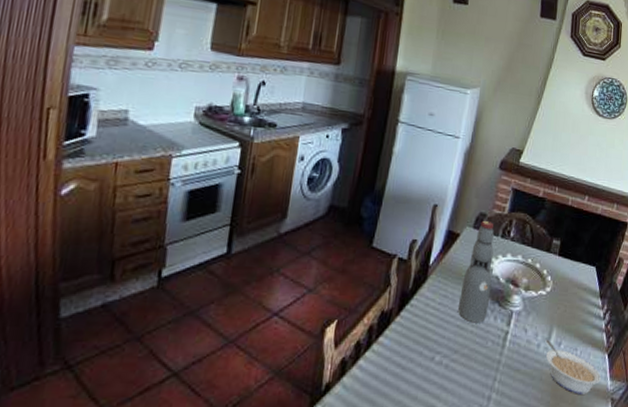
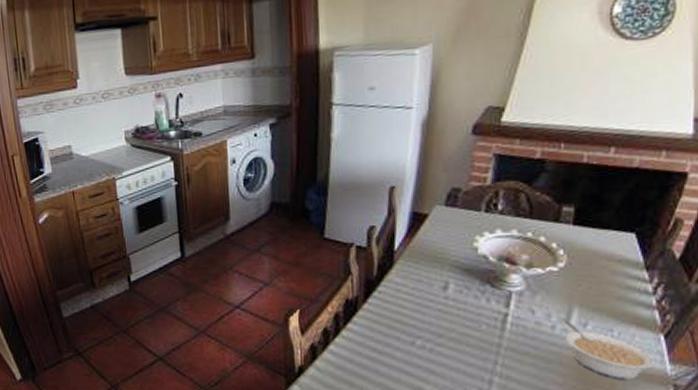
bottle: present [458,220,494,323] -> none [438,195,478,306]

